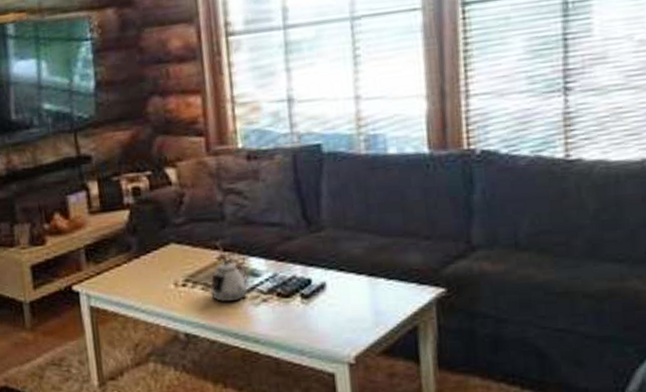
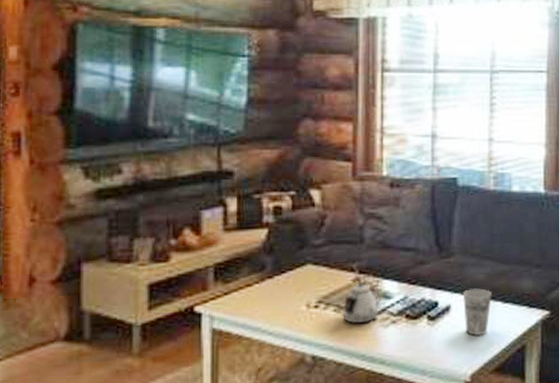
cup: none [339,264,373,315] -> present [463,288,492,336]

